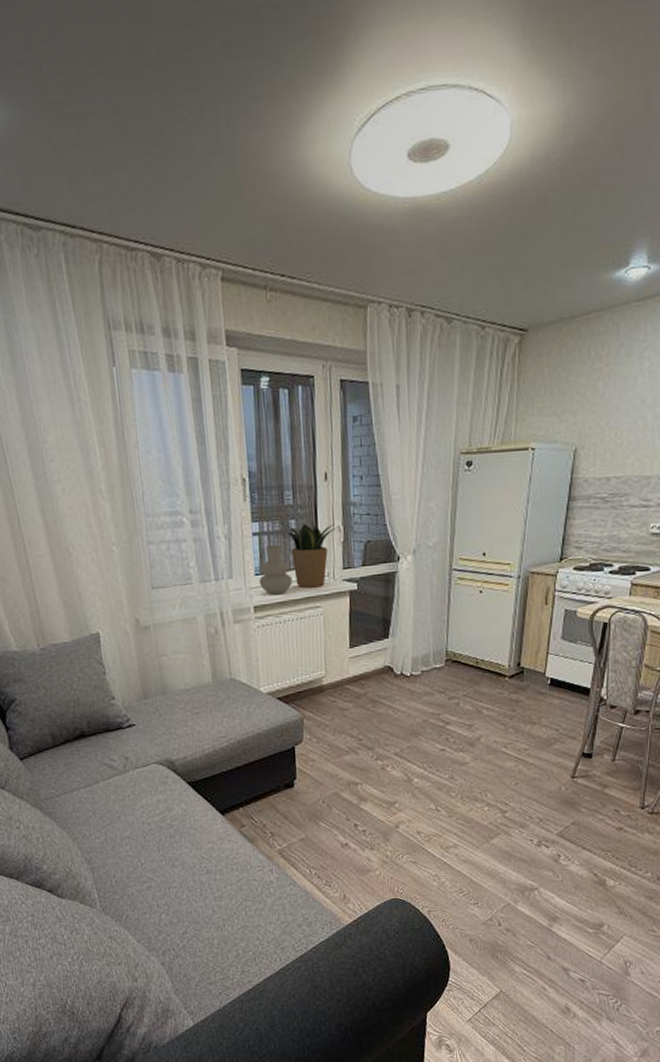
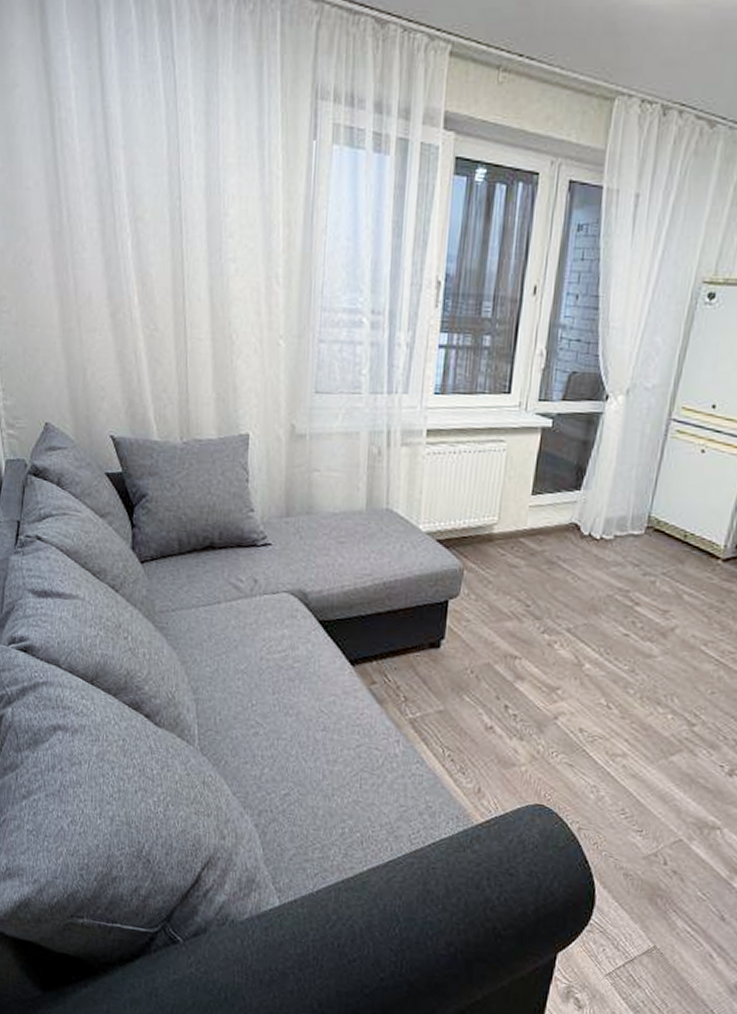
vase: present [259,544,293,595] -> none [437,361,478,420]
potted plant: present [279,522,339,588] -> none [471,336,541,418]

